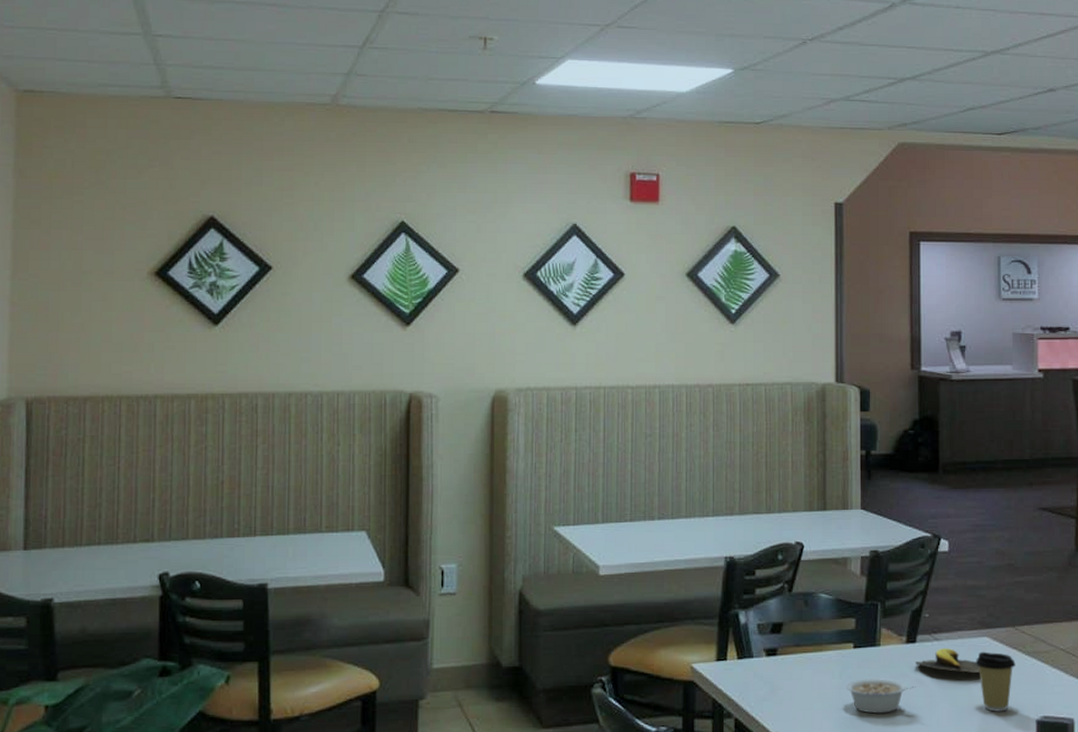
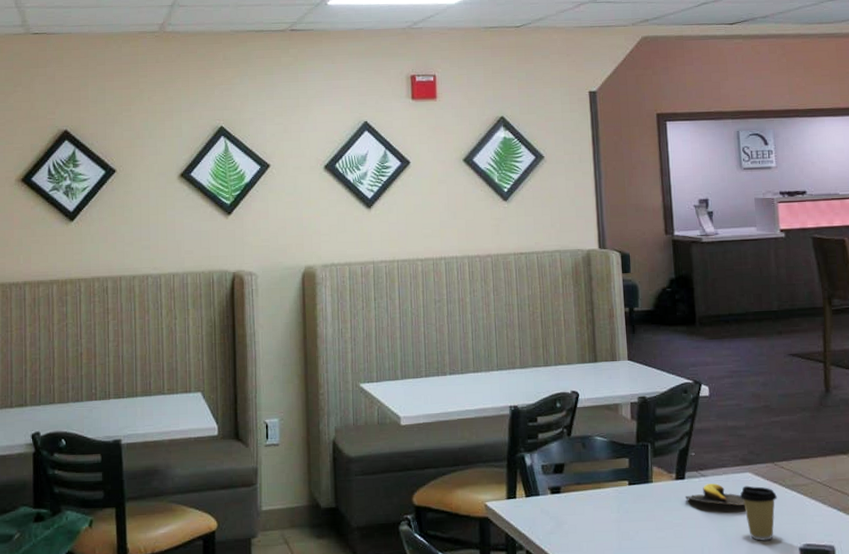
legume: present [846,678,916,714] -> none [623,512,687,544]

